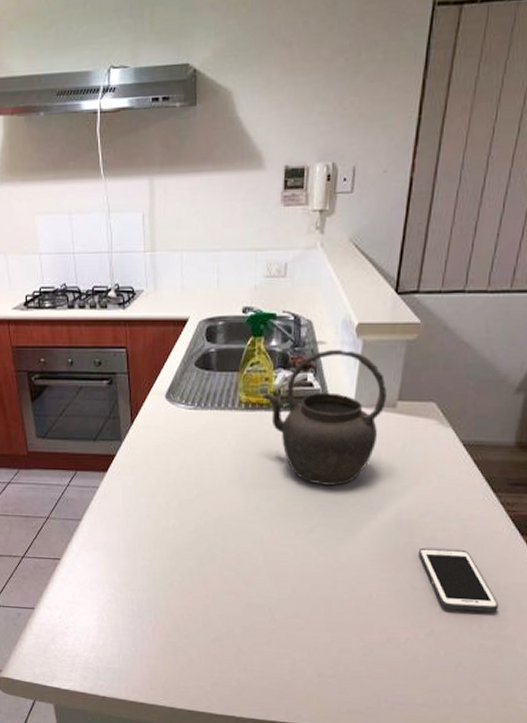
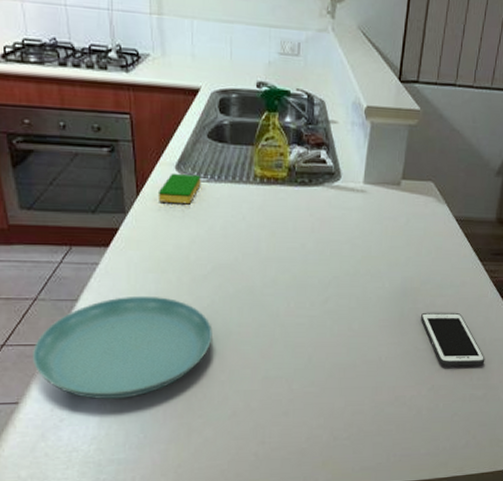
saucer: none [46,518,199,614] -> present [33,295,214,400]
dish sponge: none [149,401,189,430] -> present [158,173,201,203]
kettle: present [262,349,387,486] -> none [277,128,392,258]

